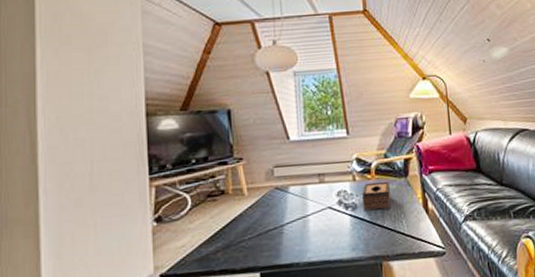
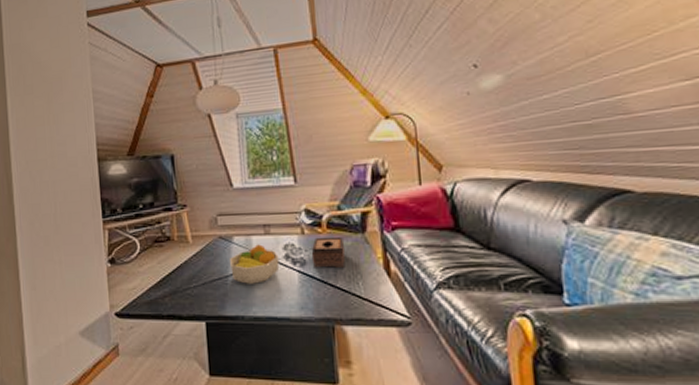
fruit bowl: none [286,192,333,231] -> present [230,244,280,284]

